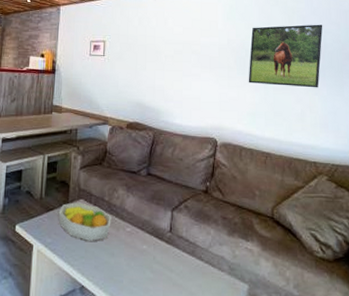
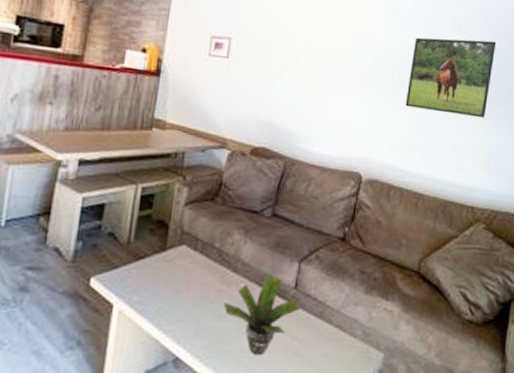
fruit bowl: present [58,202,112,241] -> none [151,249,222,300]
potted plant: none [114,221,176,286] -> present [223,274,301,356]

